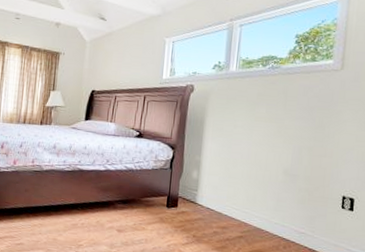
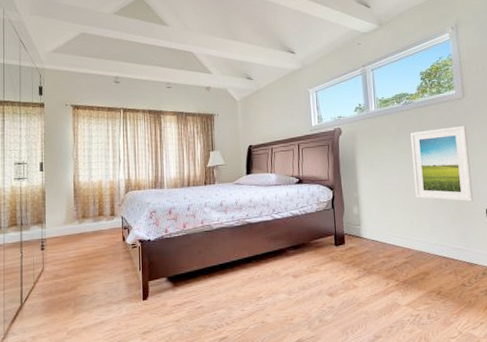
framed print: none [264,100,338,185] -> present [410,125,474,202]

